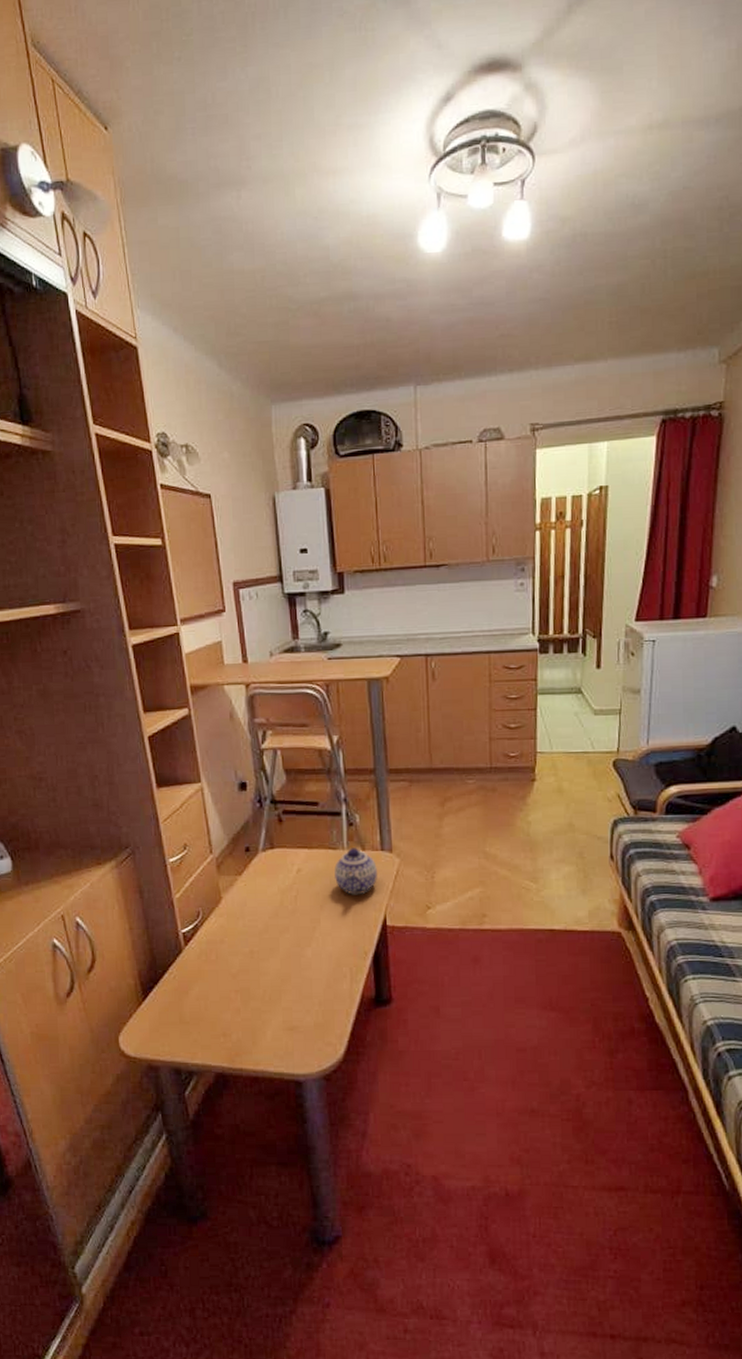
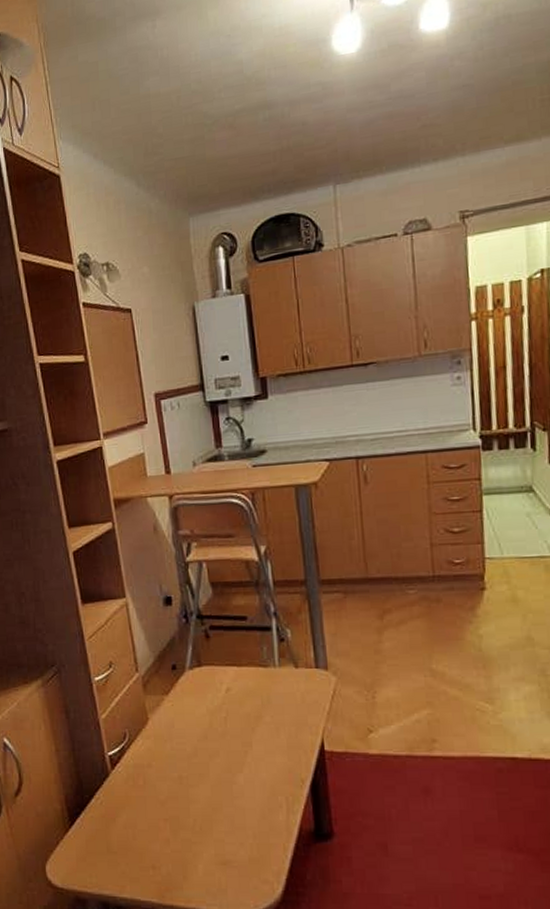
teapot: present [334,848,377,895] -> none [266,665,312,717]

